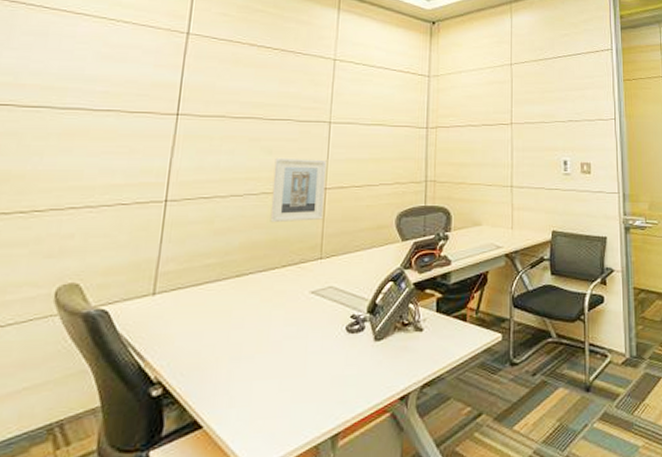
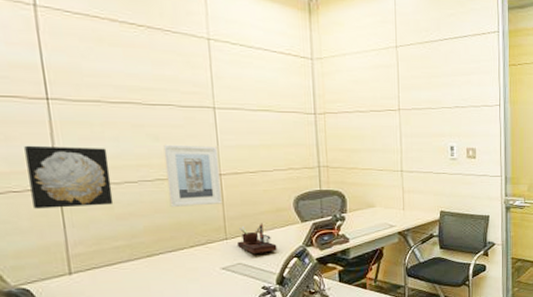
wall art: none [137,158,221,222] -> present [24,145,114,209]
desk organizer: none [331,241,373,276] -> present [236,223,277,254]

